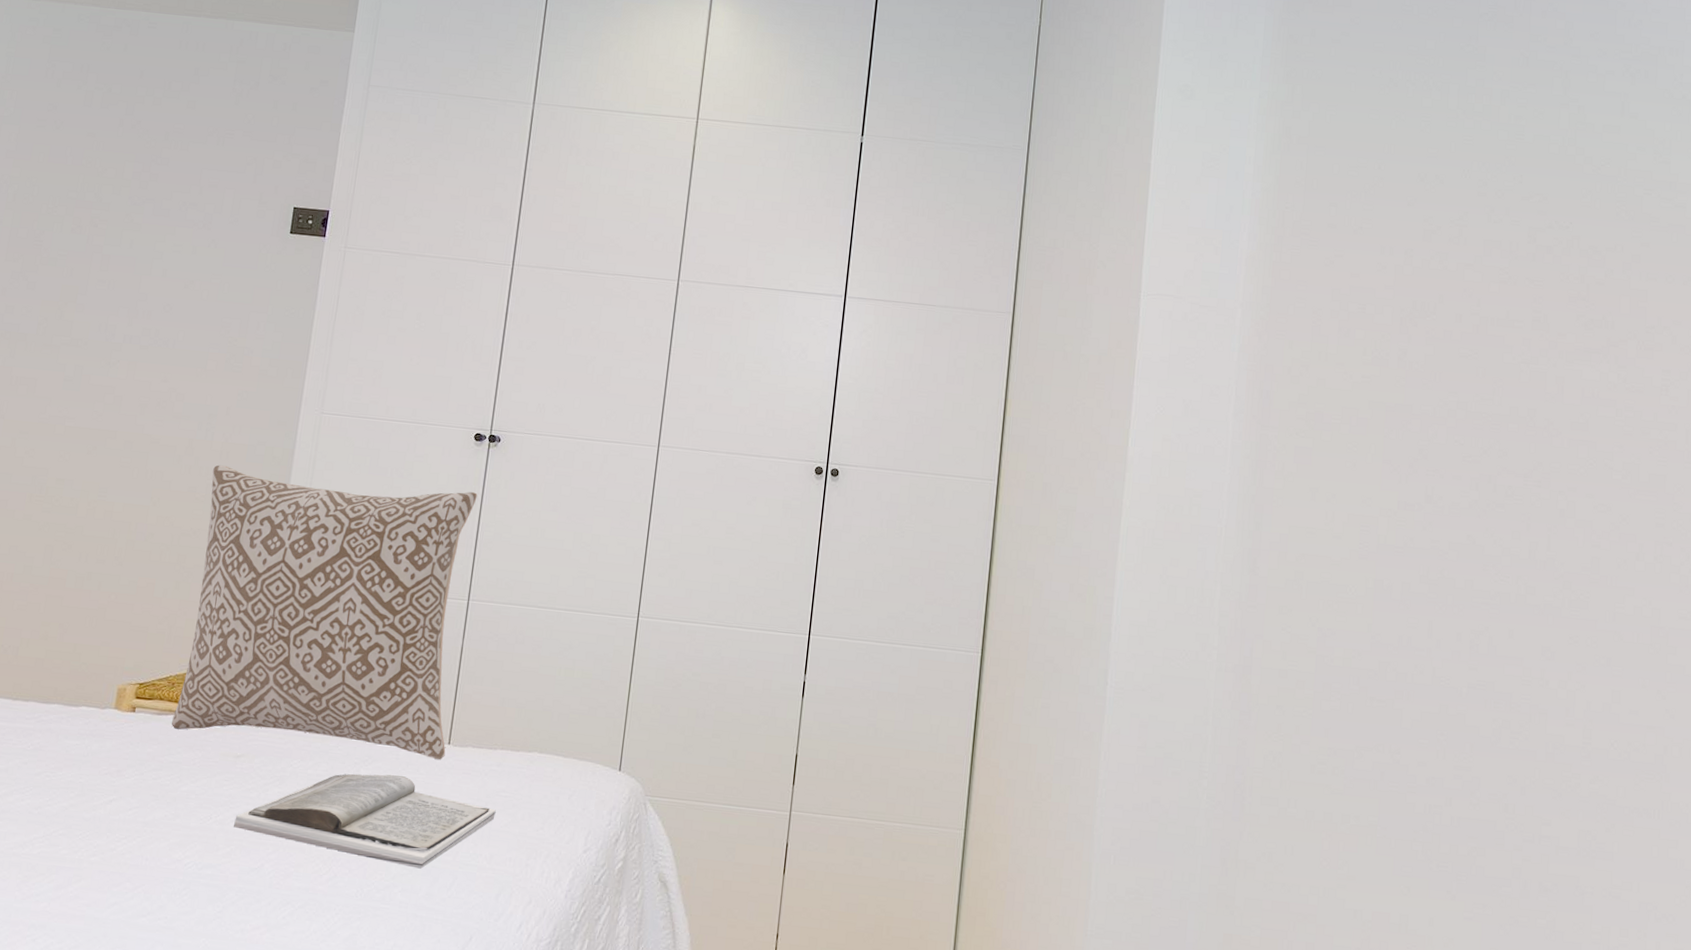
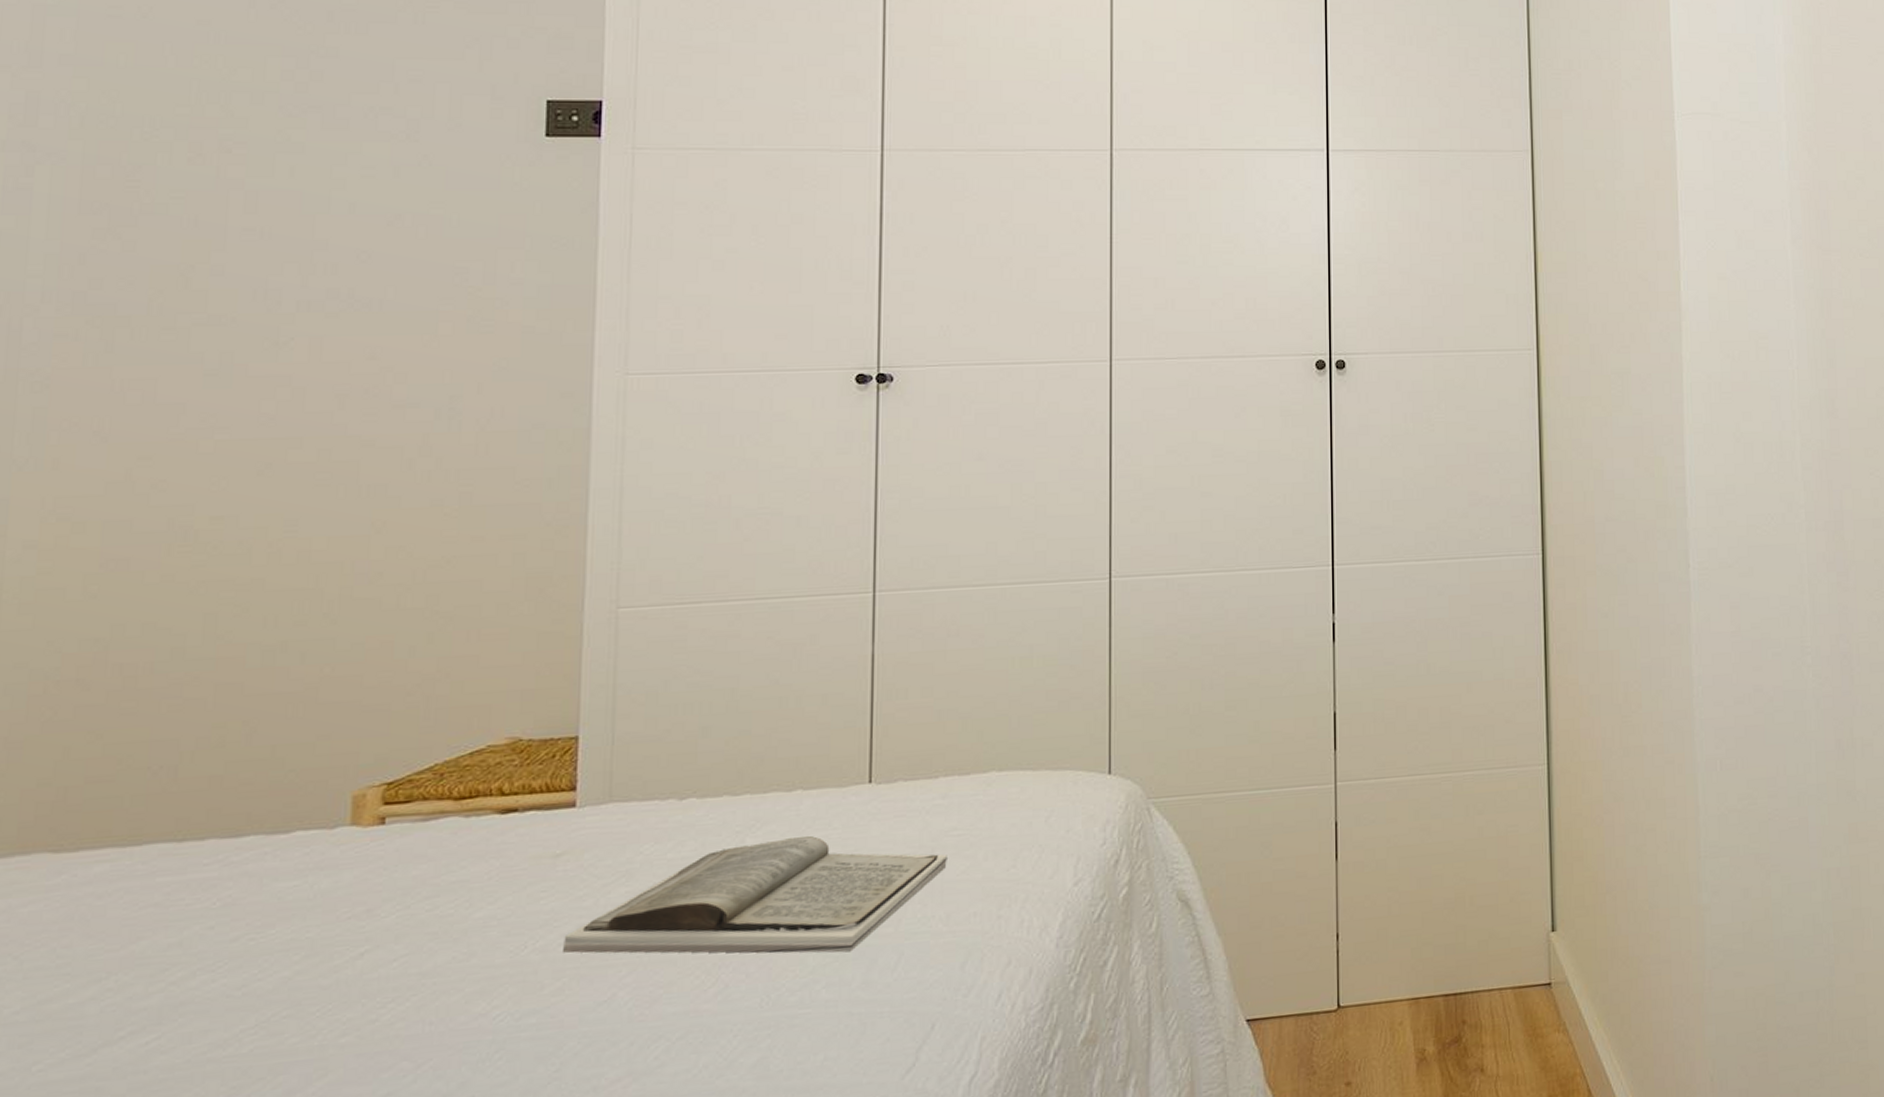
pillow: present [171,465,478,759] -> none [445,451,870,836]

